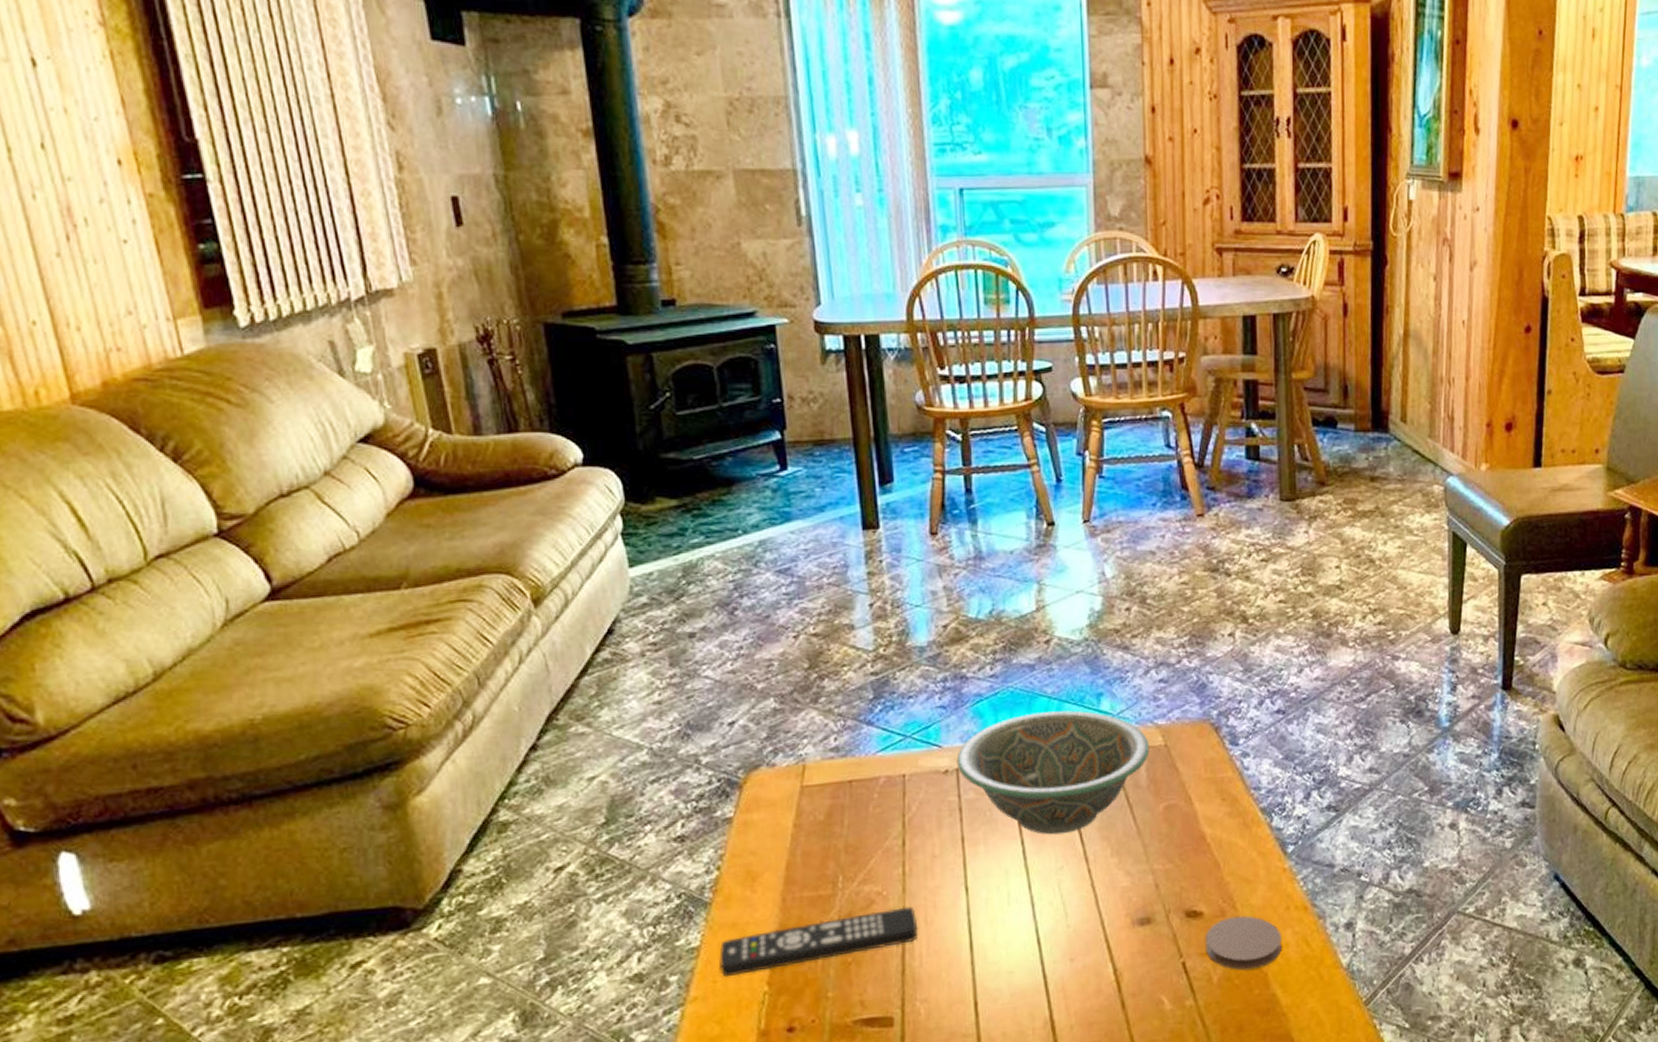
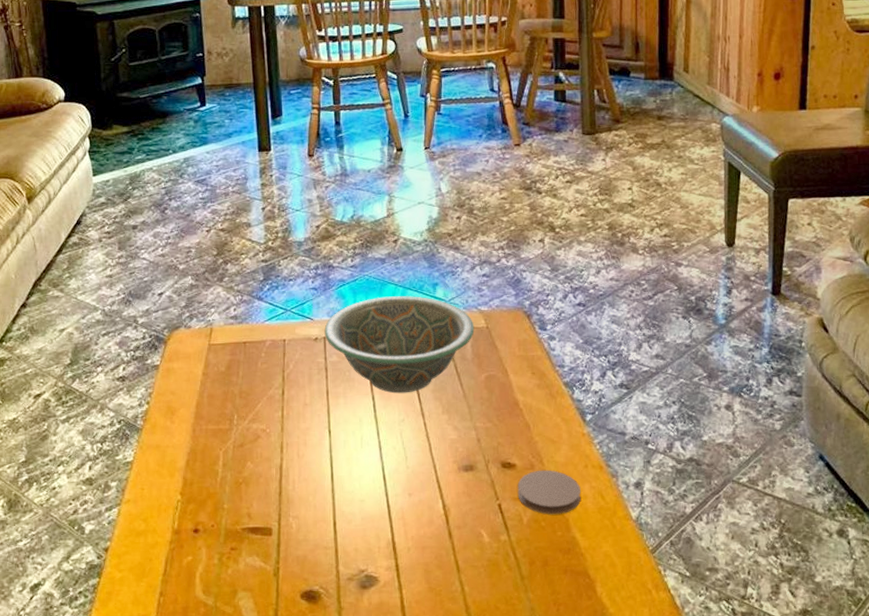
remote control: present [719,907,917,978] -> none [146,442,292,487]

